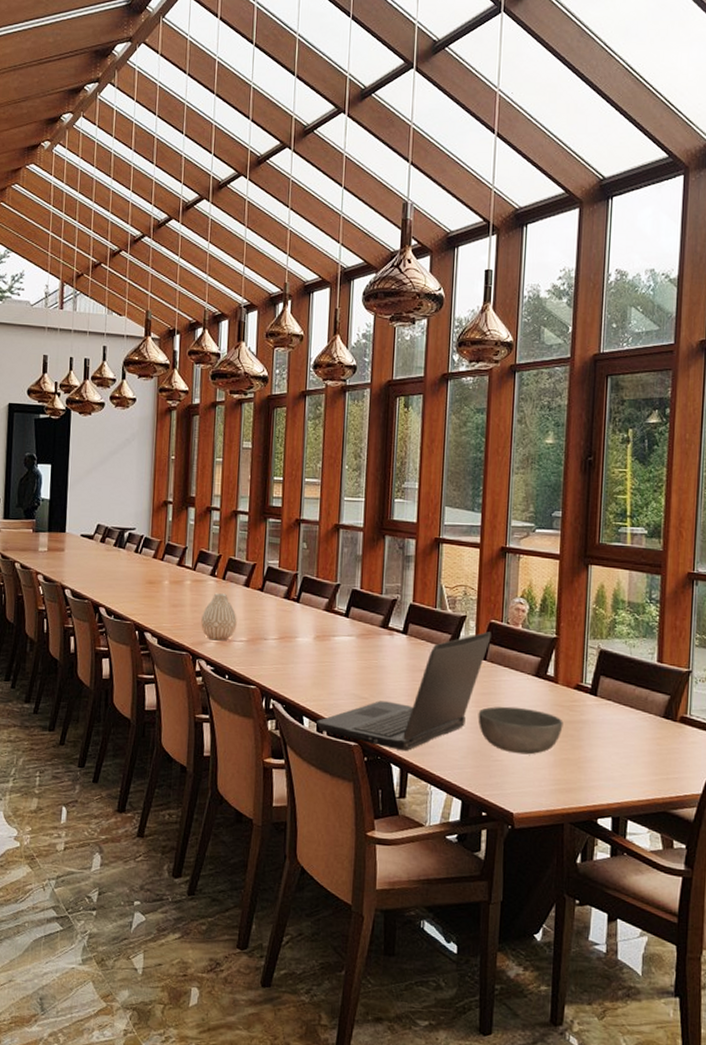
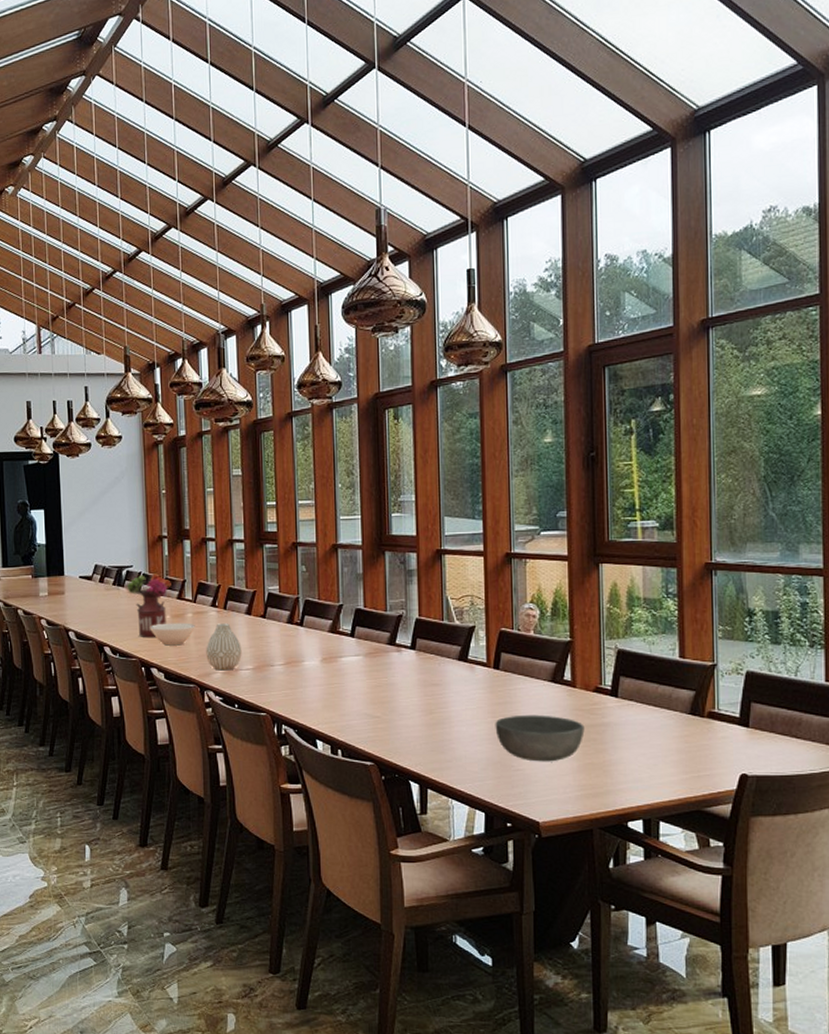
flower arrangement: none [127,537,173,602] -> present [127,572,171,637]
bowl: none [147,588,193,612] -> present [150,622,195,646]
laptop computer: present [317,632,492,752] -> none [330,640,503,768]

